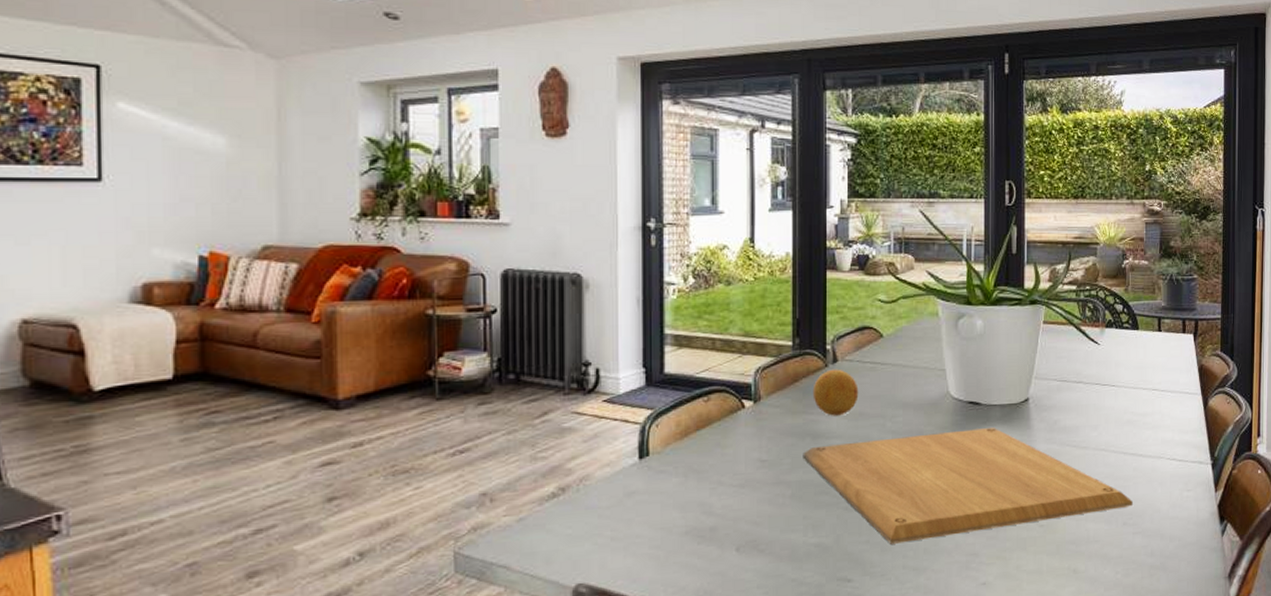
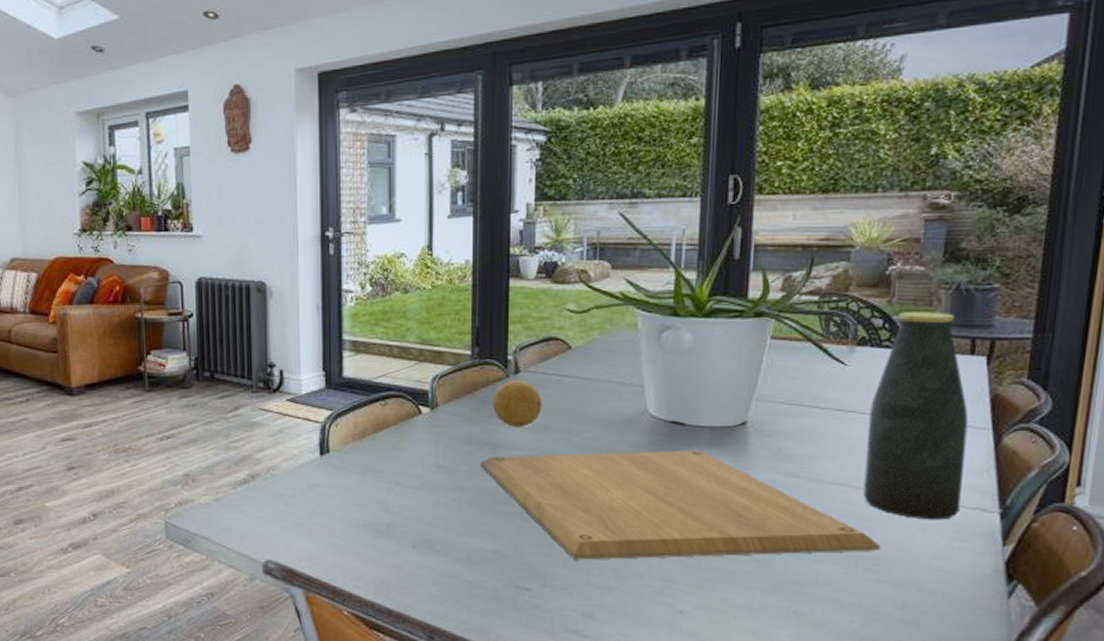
bottle: none [1118,298,1185,475] -> present [863,312,969,520]

